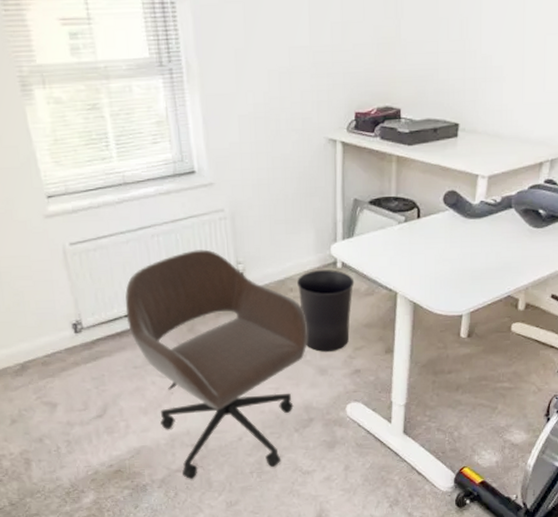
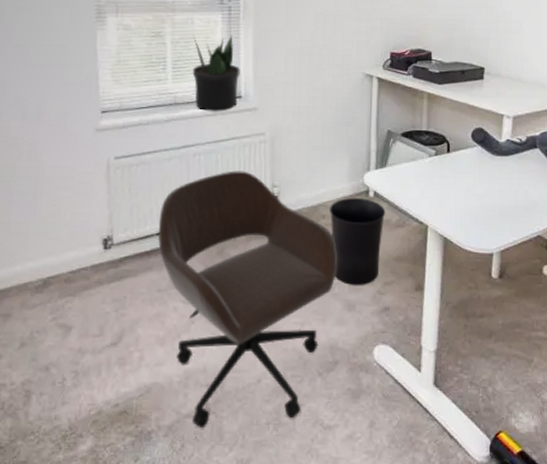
planter: none [134,104,192,191] -> present [192,35,240,113]

